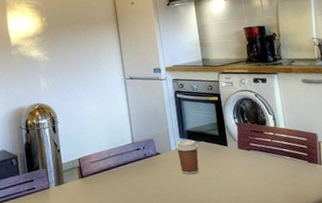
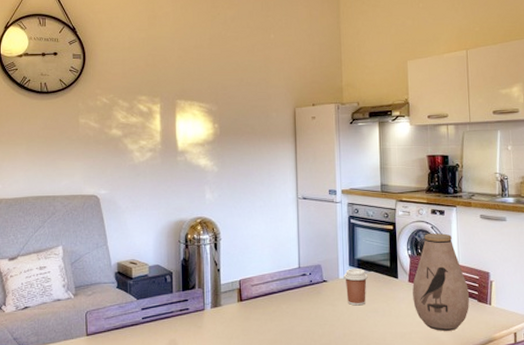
vase: none [242,100,300,193] -> present [412,233,470,331]

